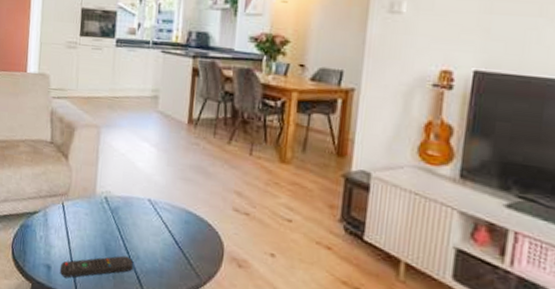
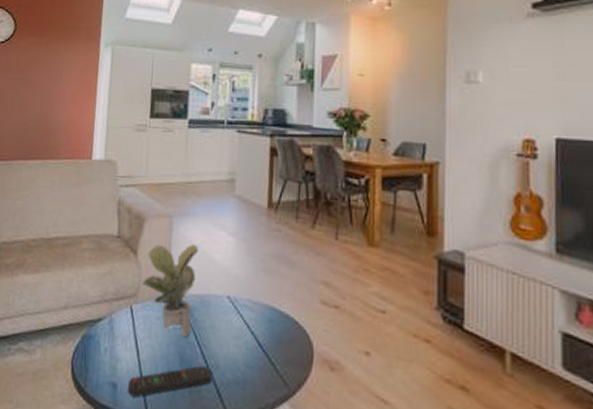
potted plant: none [73,151,124,231] -> present [142,244,199,337]

